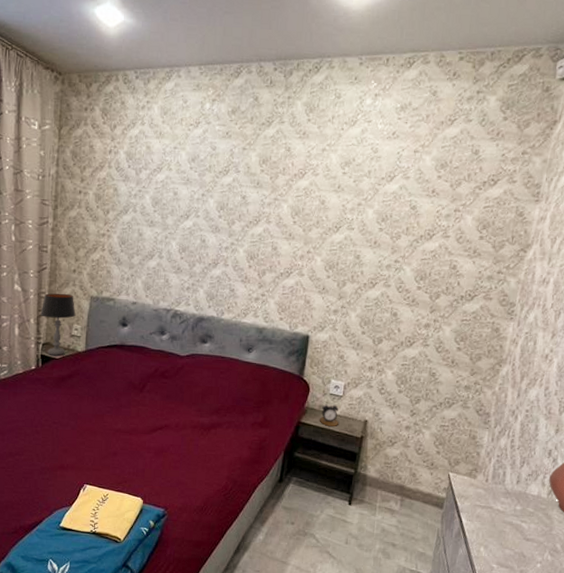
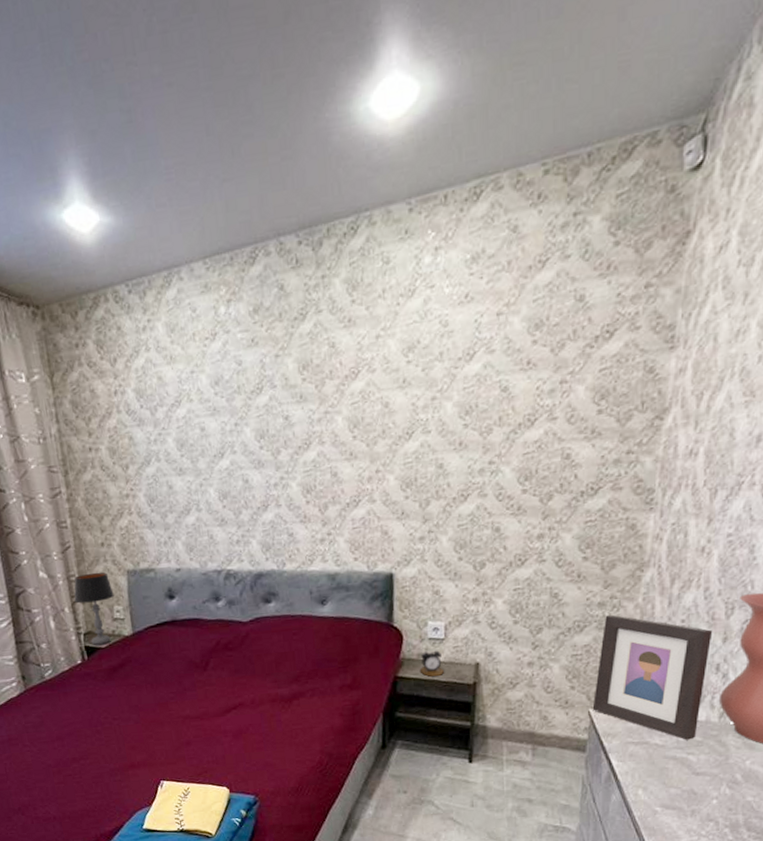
picture frame: none [452,397,549,510] -> present [592,614,713,740]

